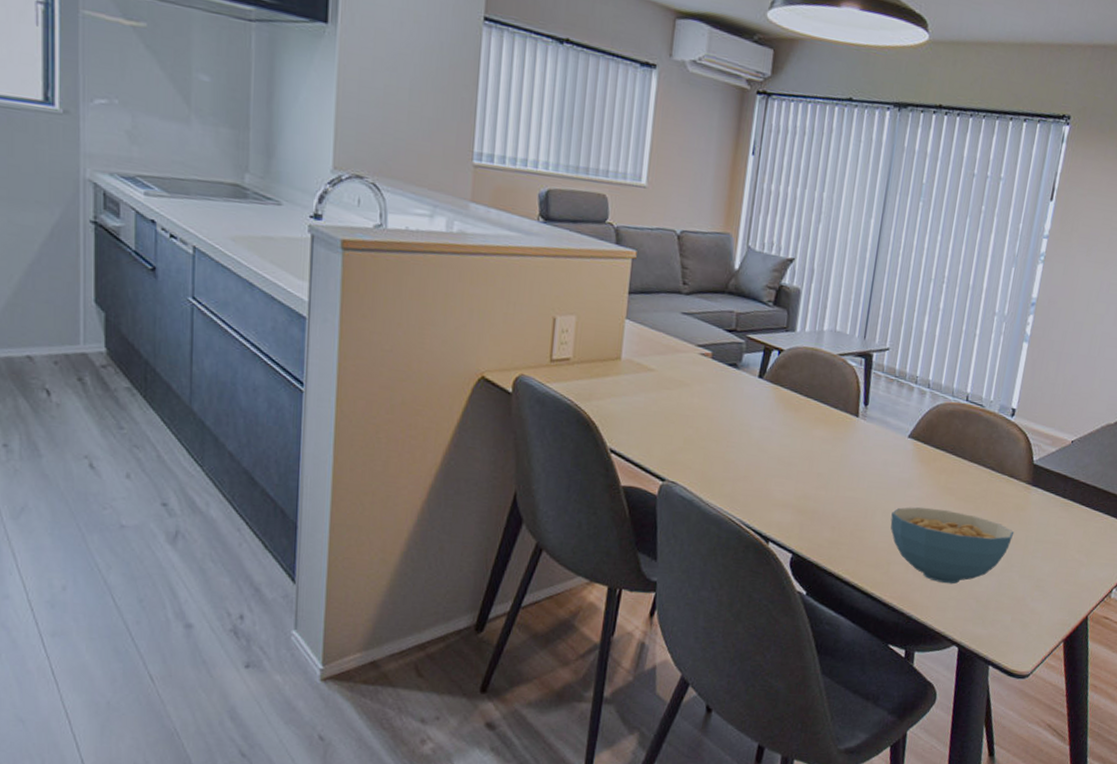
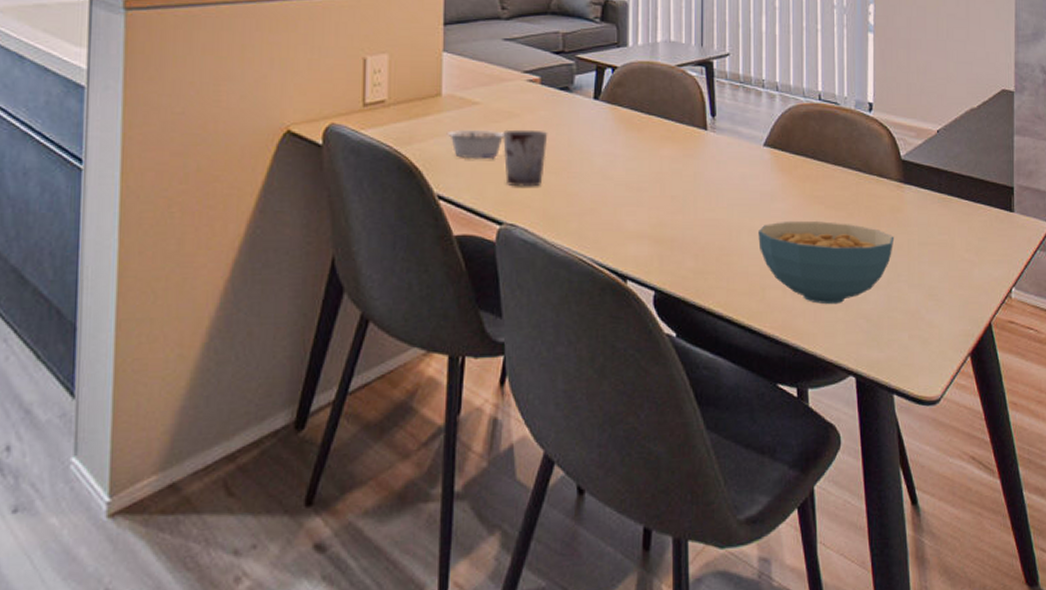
legume: none [622,392,674,423] -> present [446,129,505,160]
cup: none [671,396,714,451] -> present [503,129,548,187]

